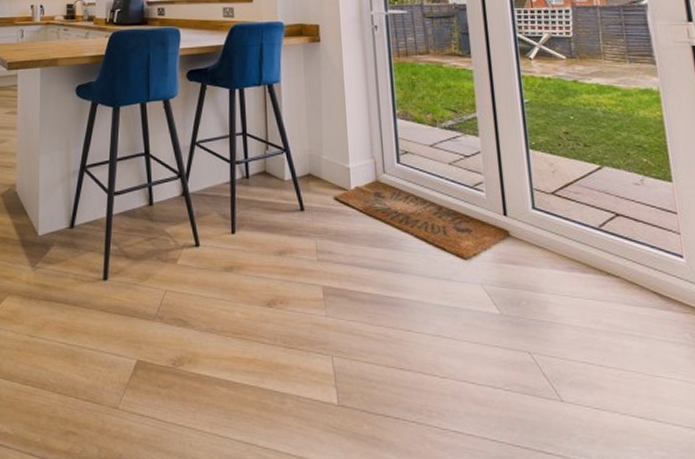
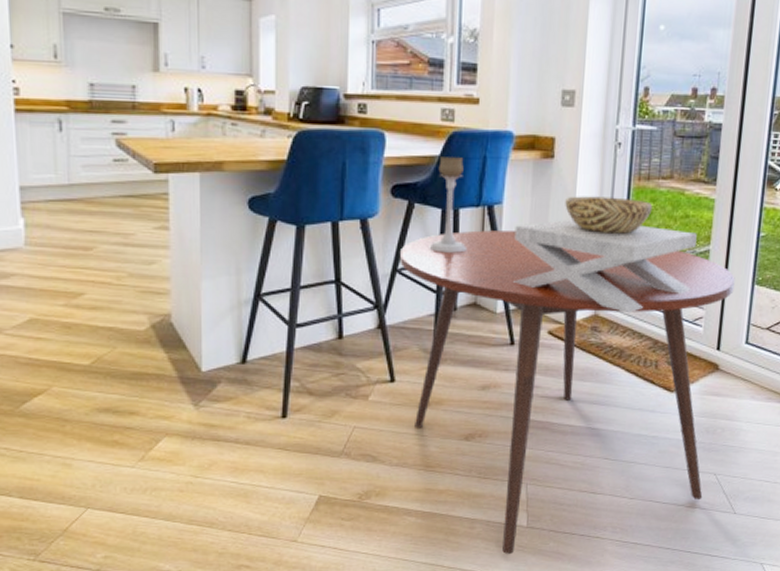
dining table: none [197,106,521,437] -> present [400,230,735,555]
candle holder: none [221,45,254,126] -> present [429,157,468,253]
decorative bowl: none [293,72,466,180] -> present [513,196,697,314]

